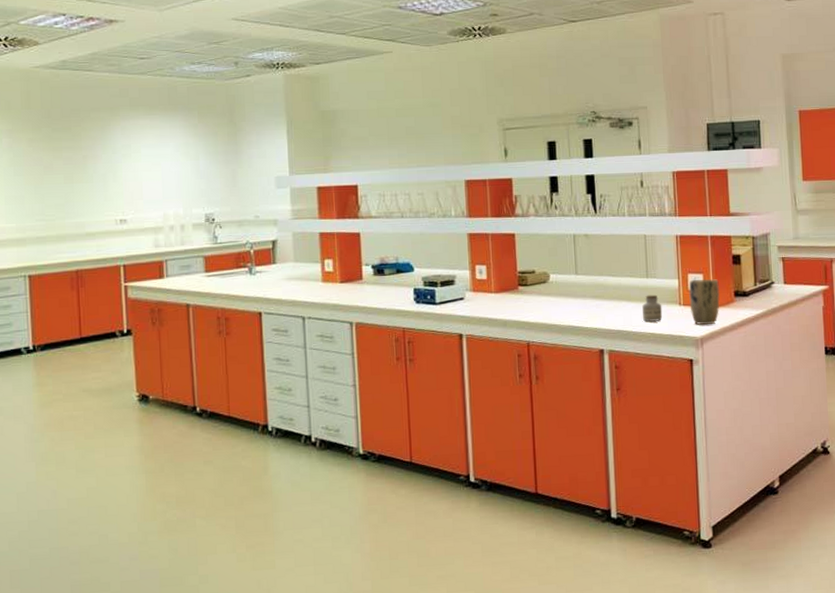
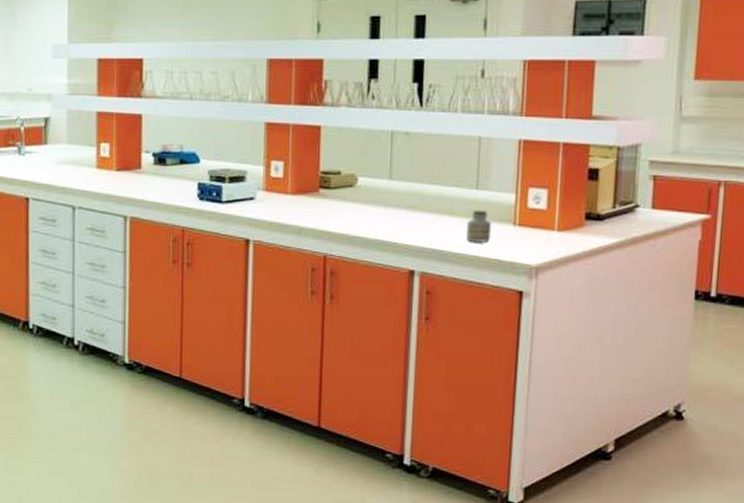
plant pot: present [688,279,721,325] -> none [526,196,568,251]

